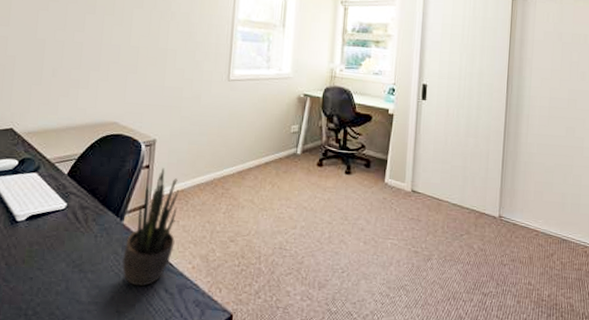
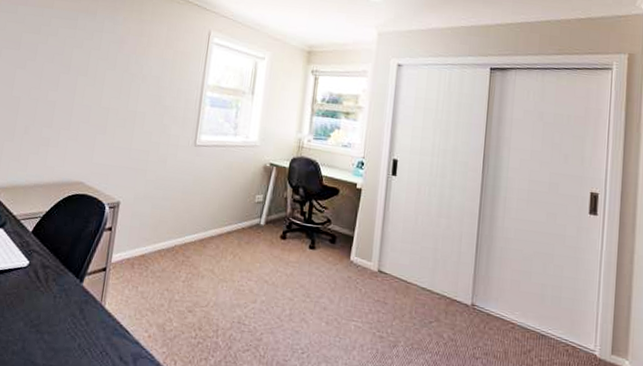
potted plant: present [122,168,179,287] -> none [78,231,140,353]

